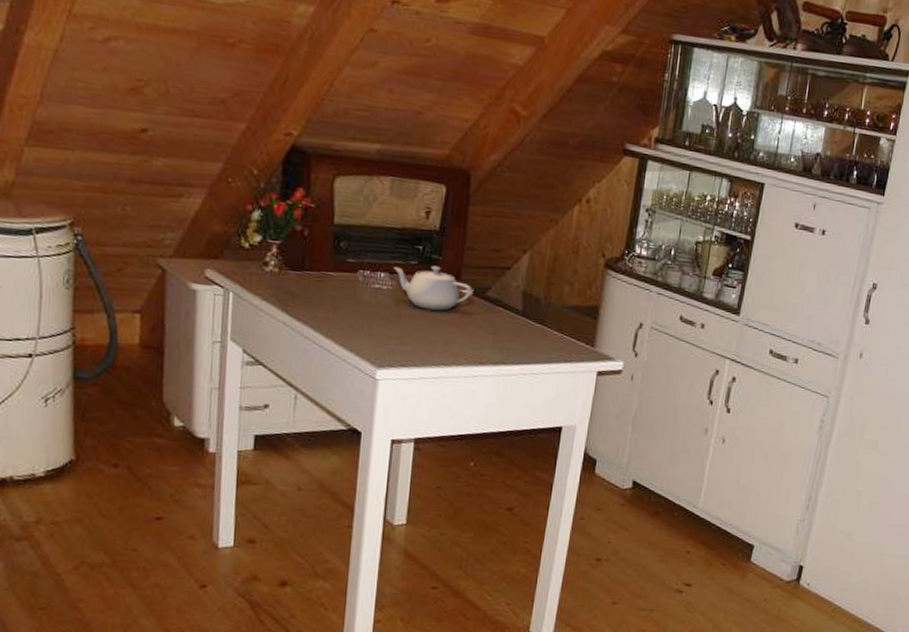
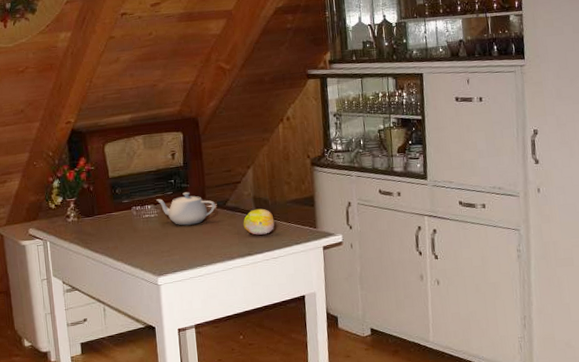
fruit: none [502,307,544,342] -> present [243,208,275,235]

